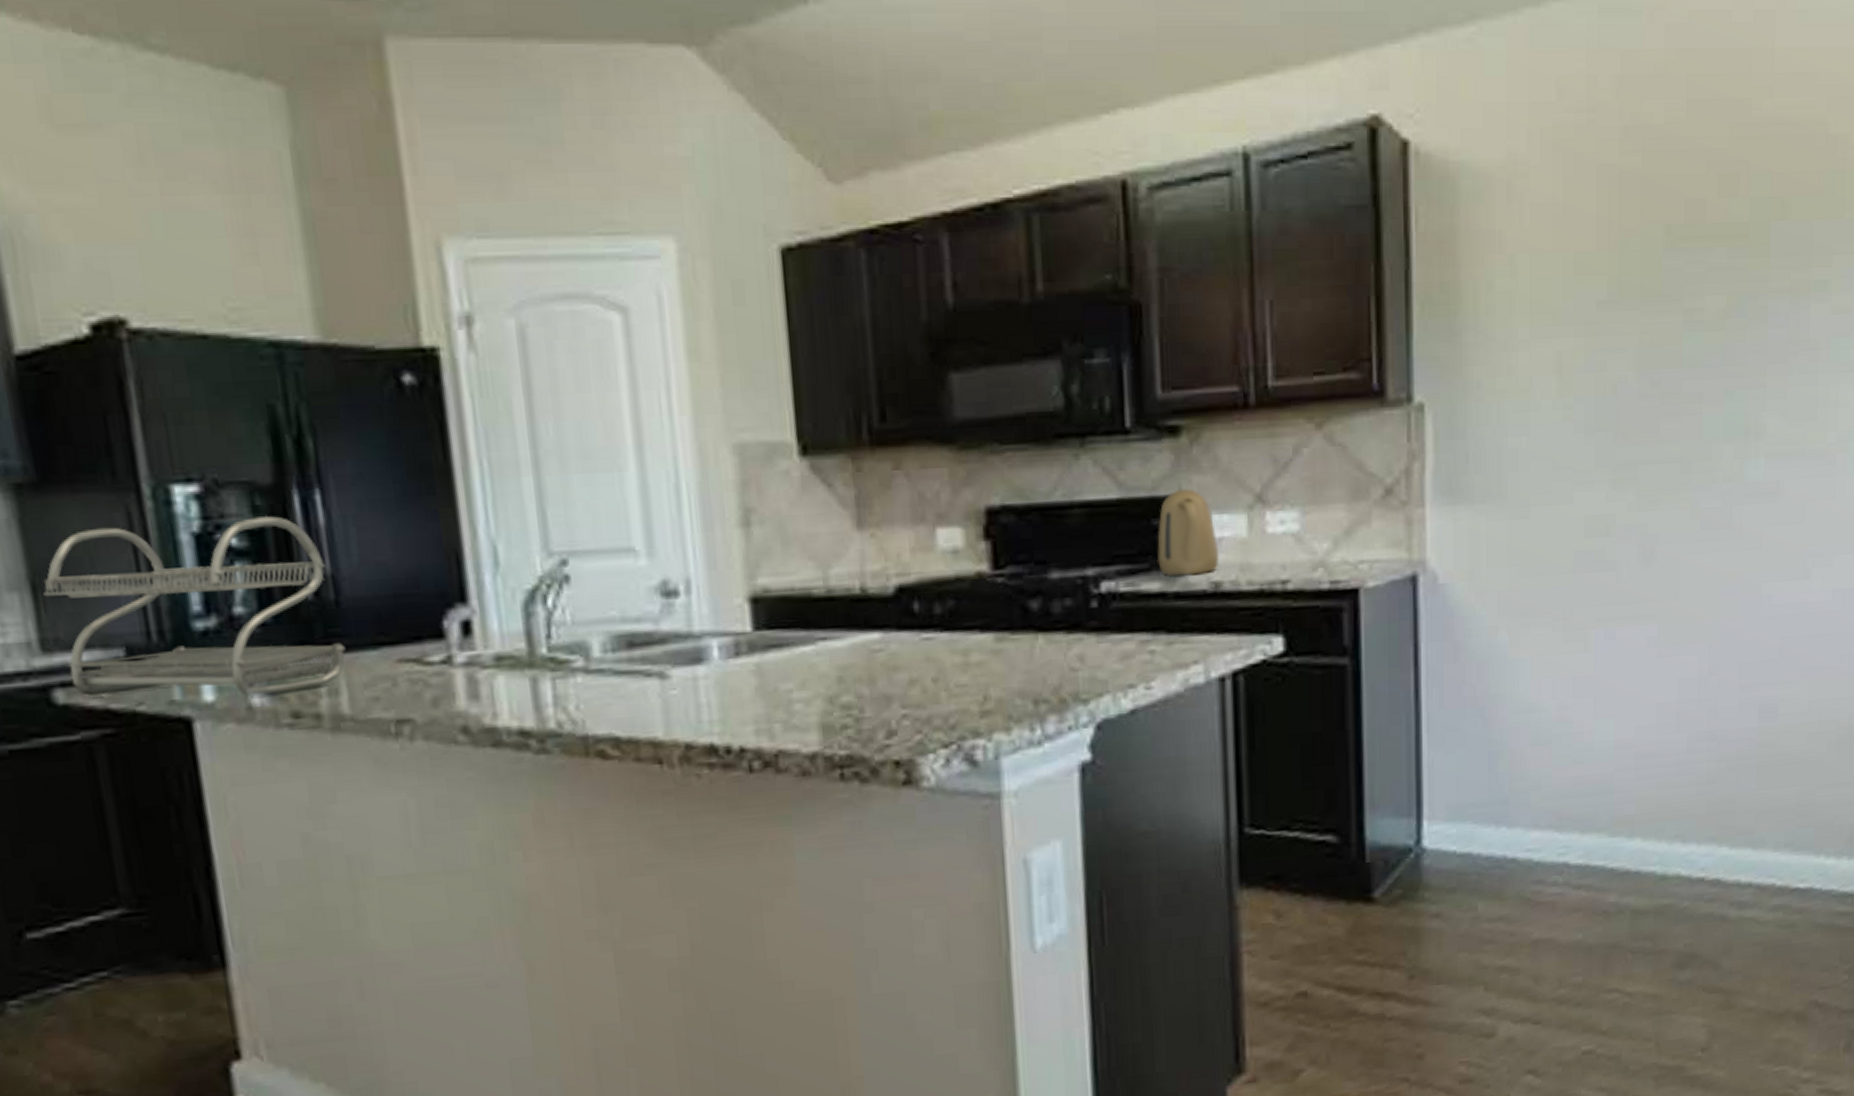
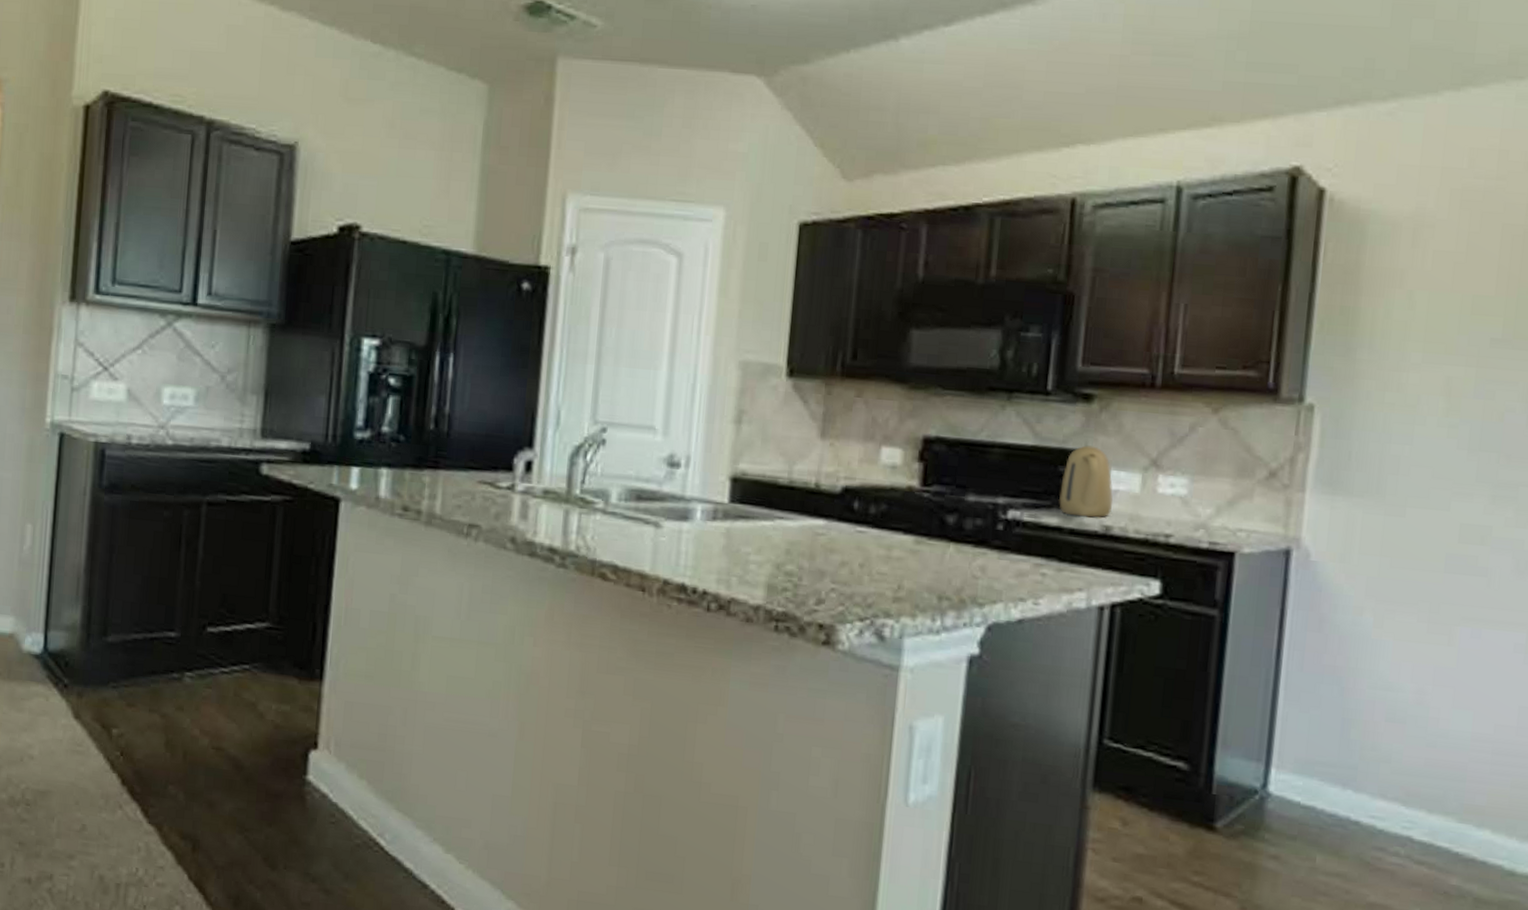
dish rack: present [43,516,346,697] -> none [271,360,447,492]

